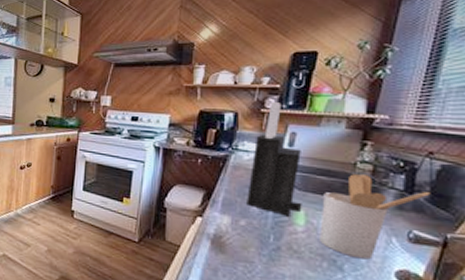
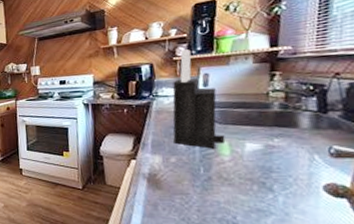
utensil holder: present [320,174,431,260] -> none [243,102,344,178]

